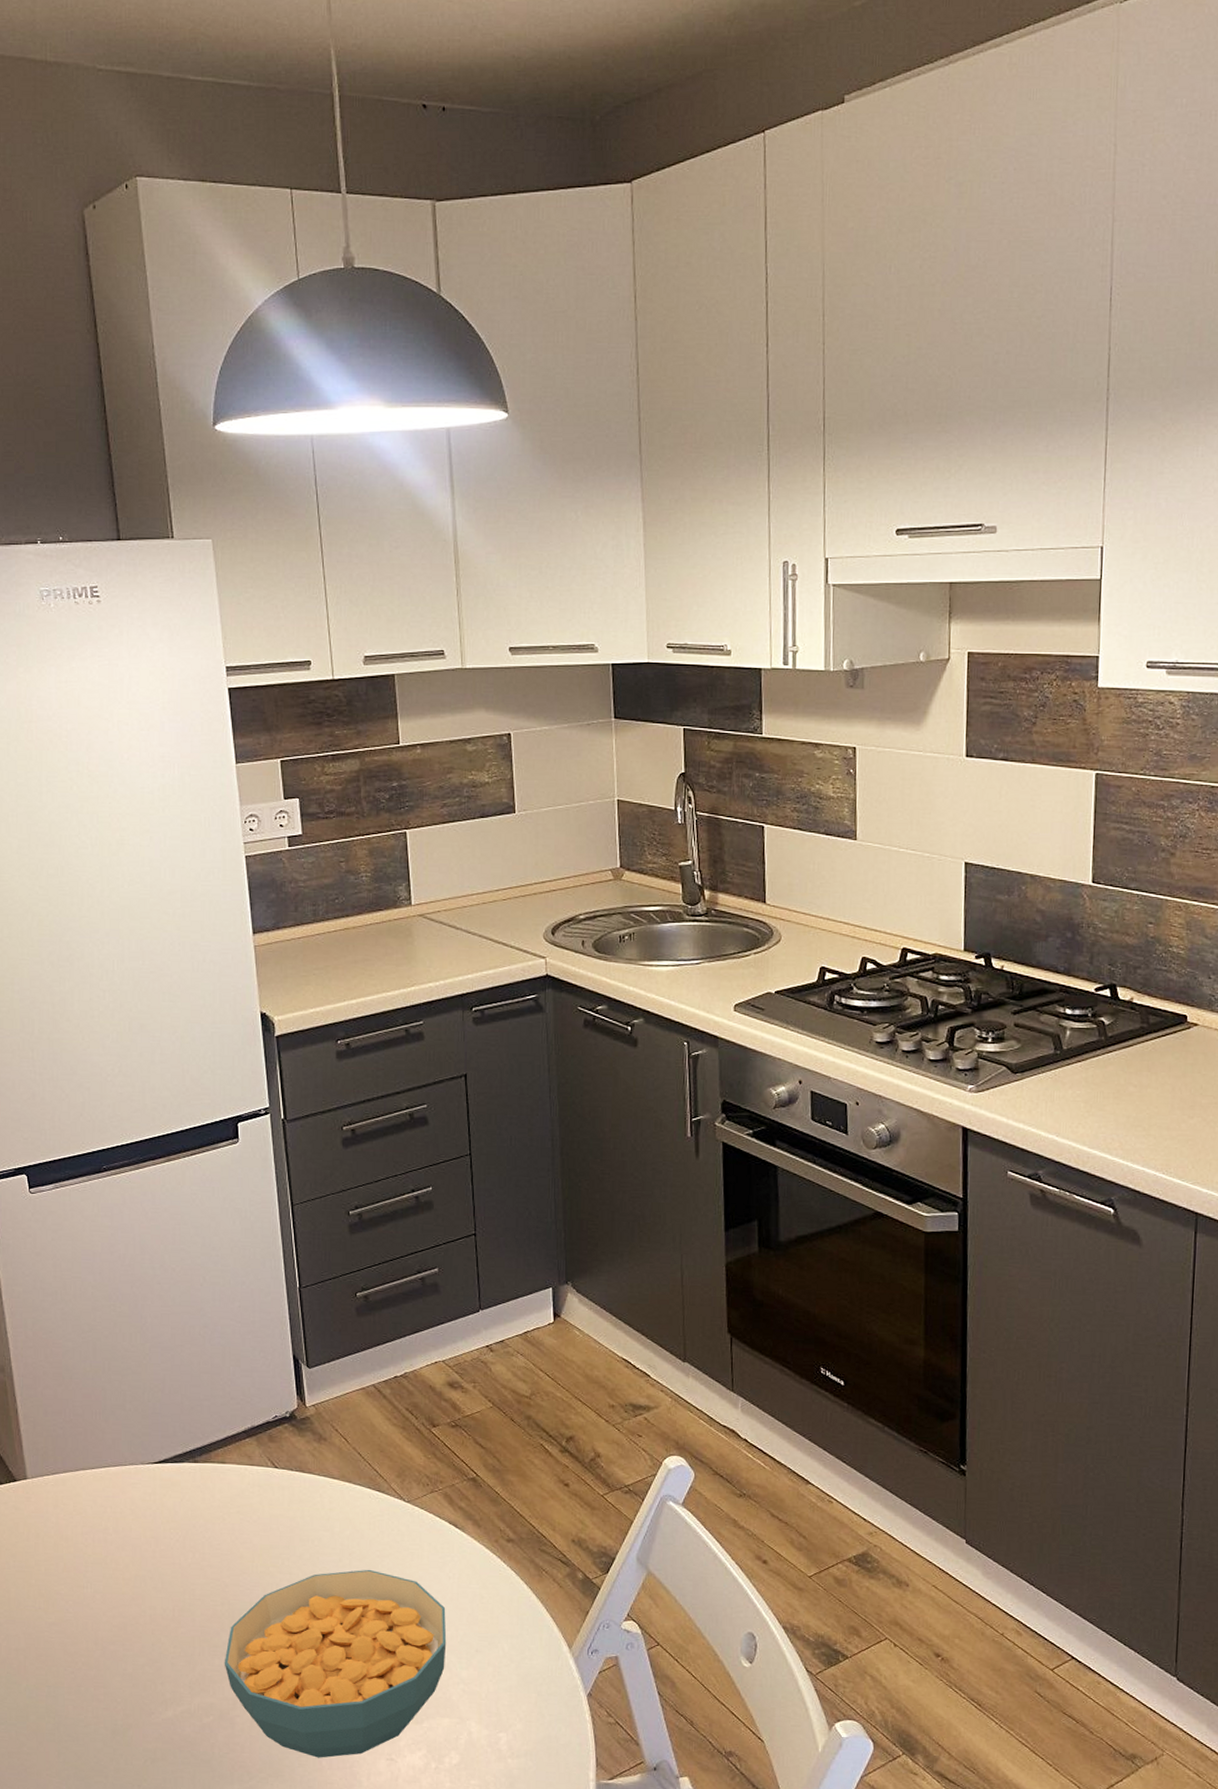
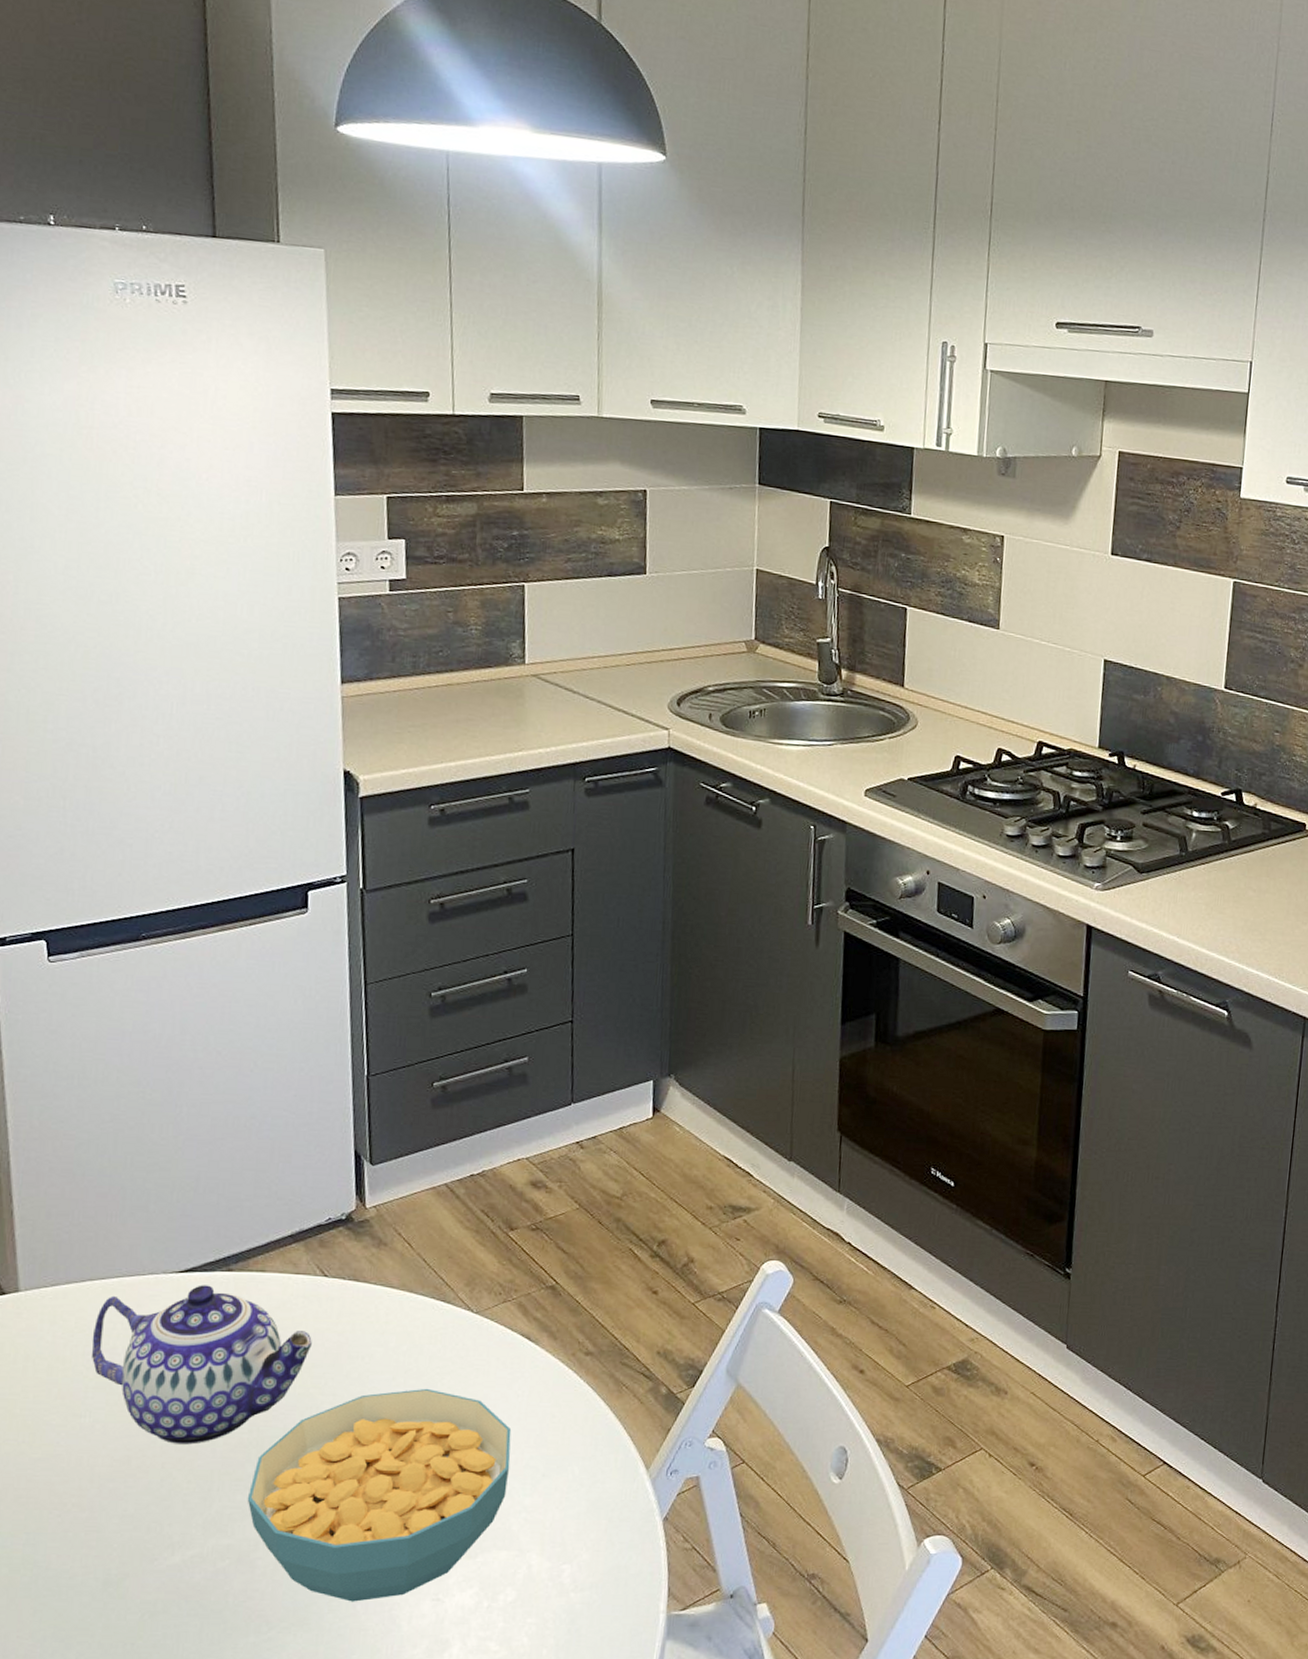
teapot: none [88,1474,268,1614] -> present [92,1285,312,1445]

